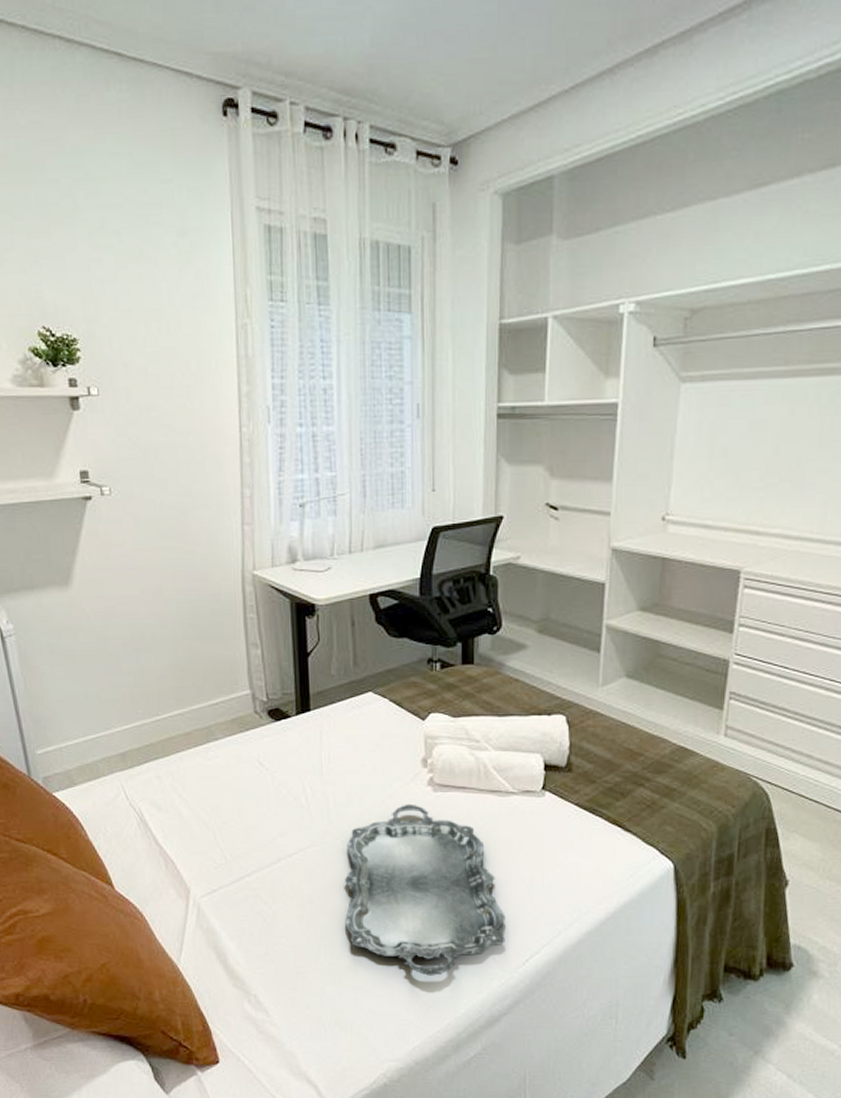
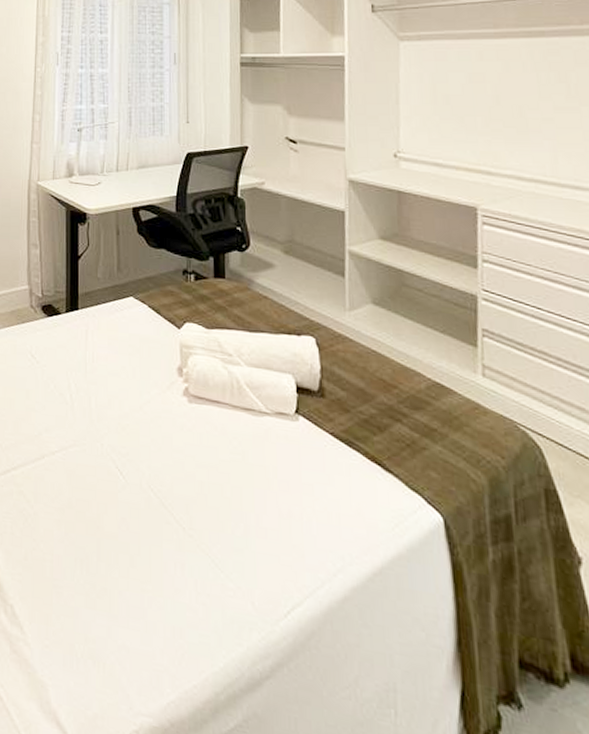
serving tray: present [345,803,505,976] -> none [102,412,265,615]

